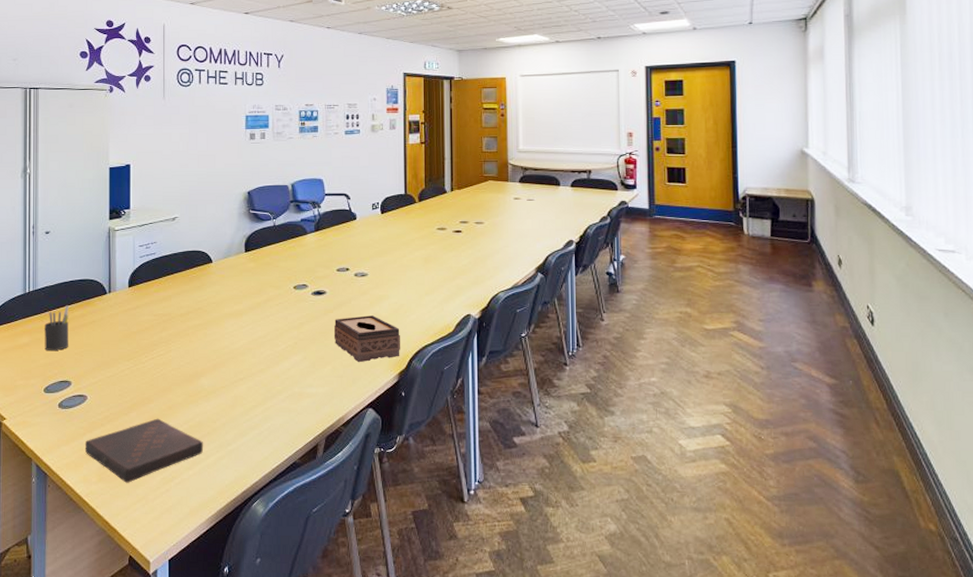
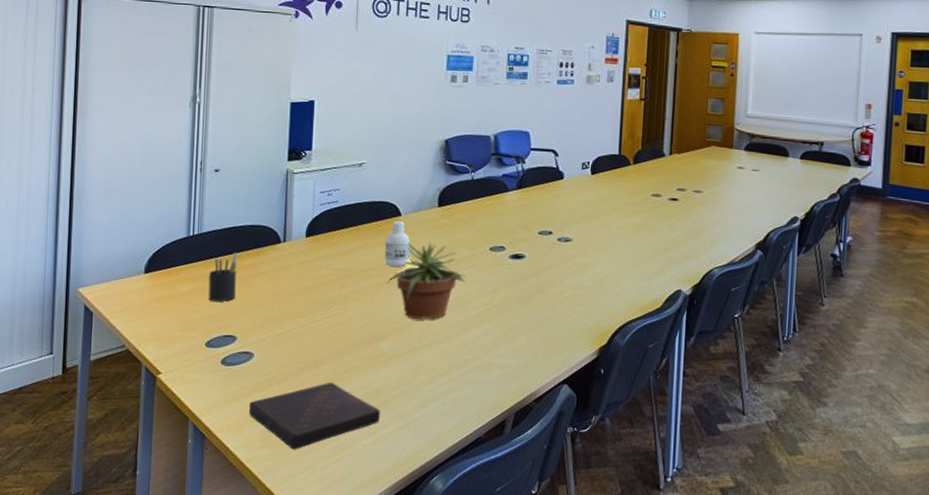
bottle: none [199,268,221,310] -> present [384,221,410,267]
potted plant: none [203,285,273,356] -> present [386,242,465,320]
tissue box: present [333,315,400,363] -> none [531,284,603,335]

